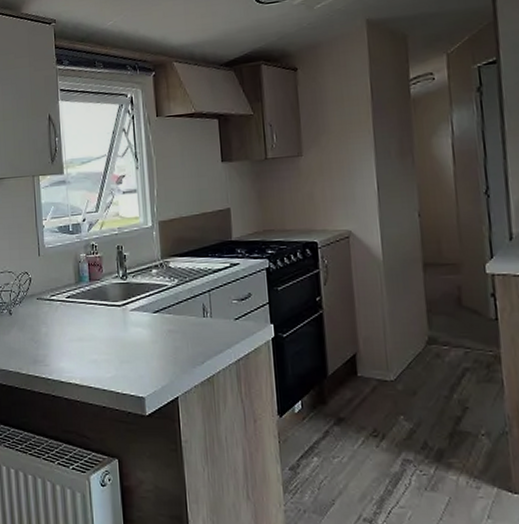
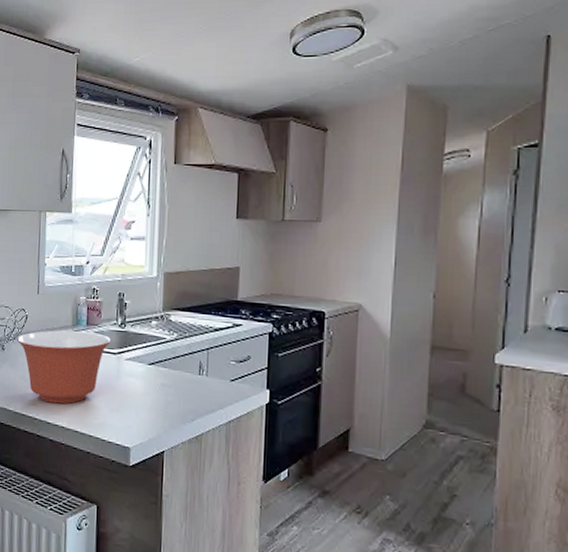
mixing bowl: none [23,287,115,362] -> present [17,330,111,404]

